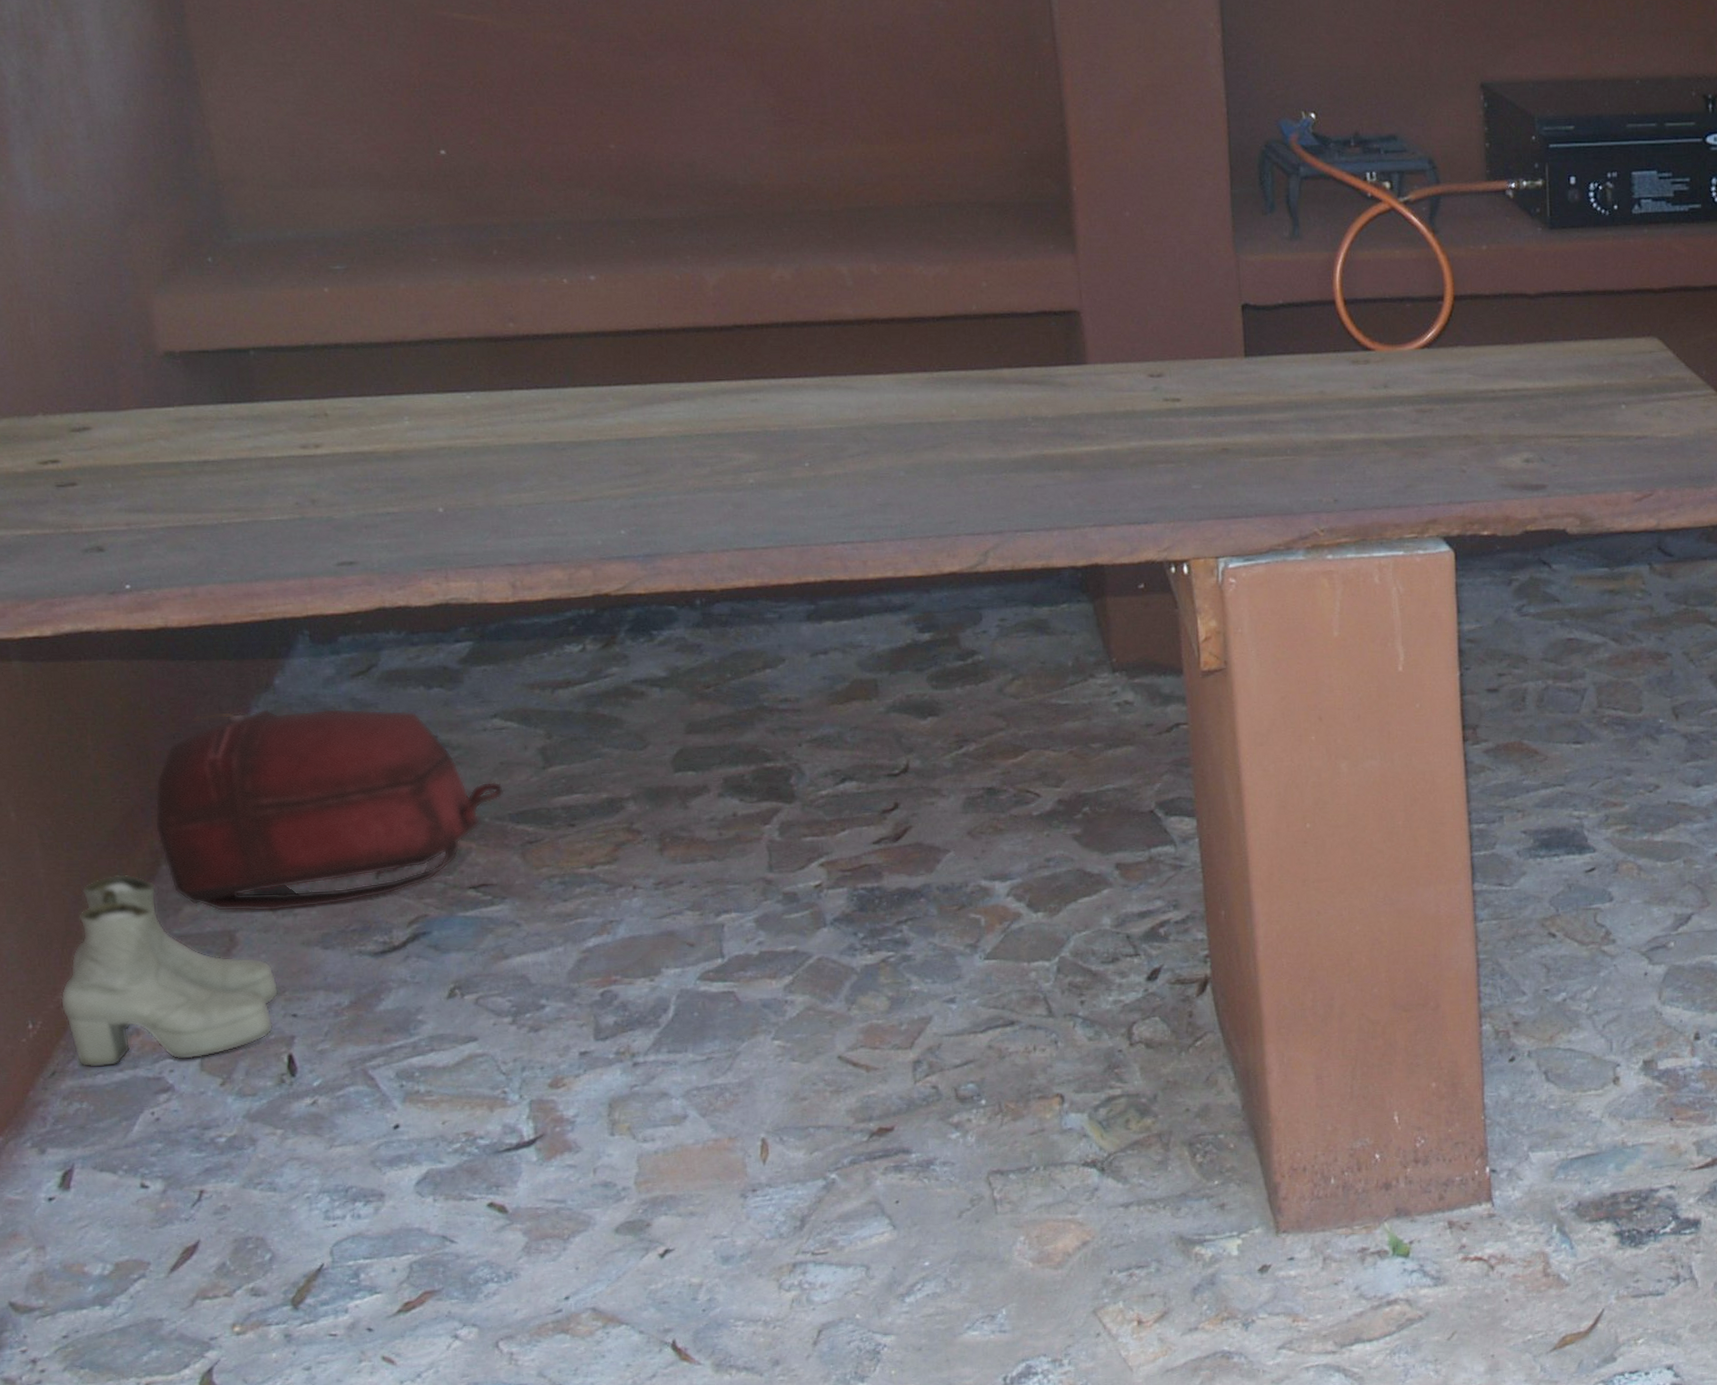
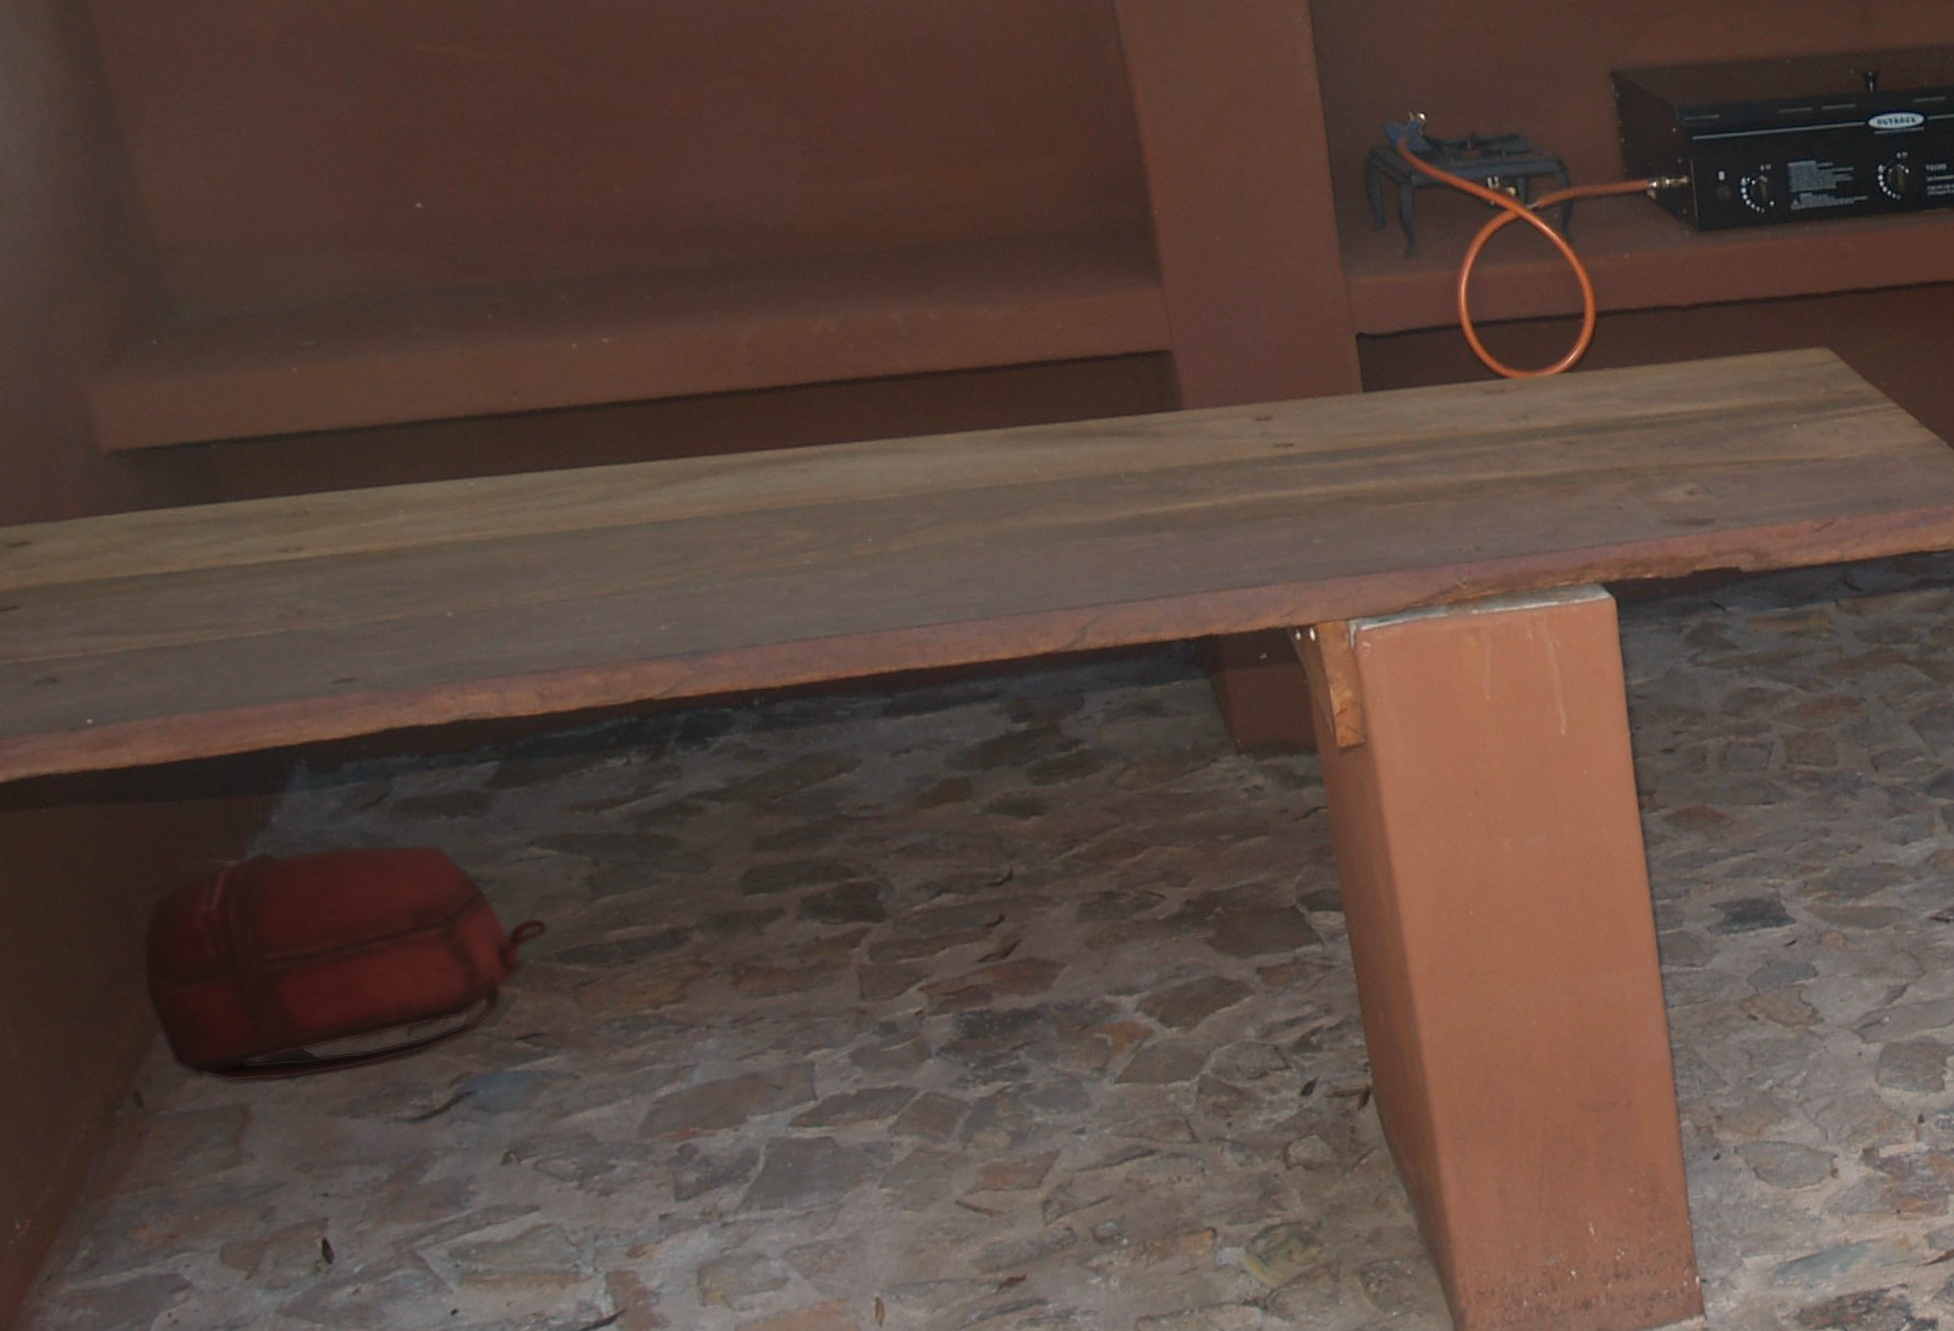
boots: present [60,874,279,1068] -> none [50,1047,306,1269]

